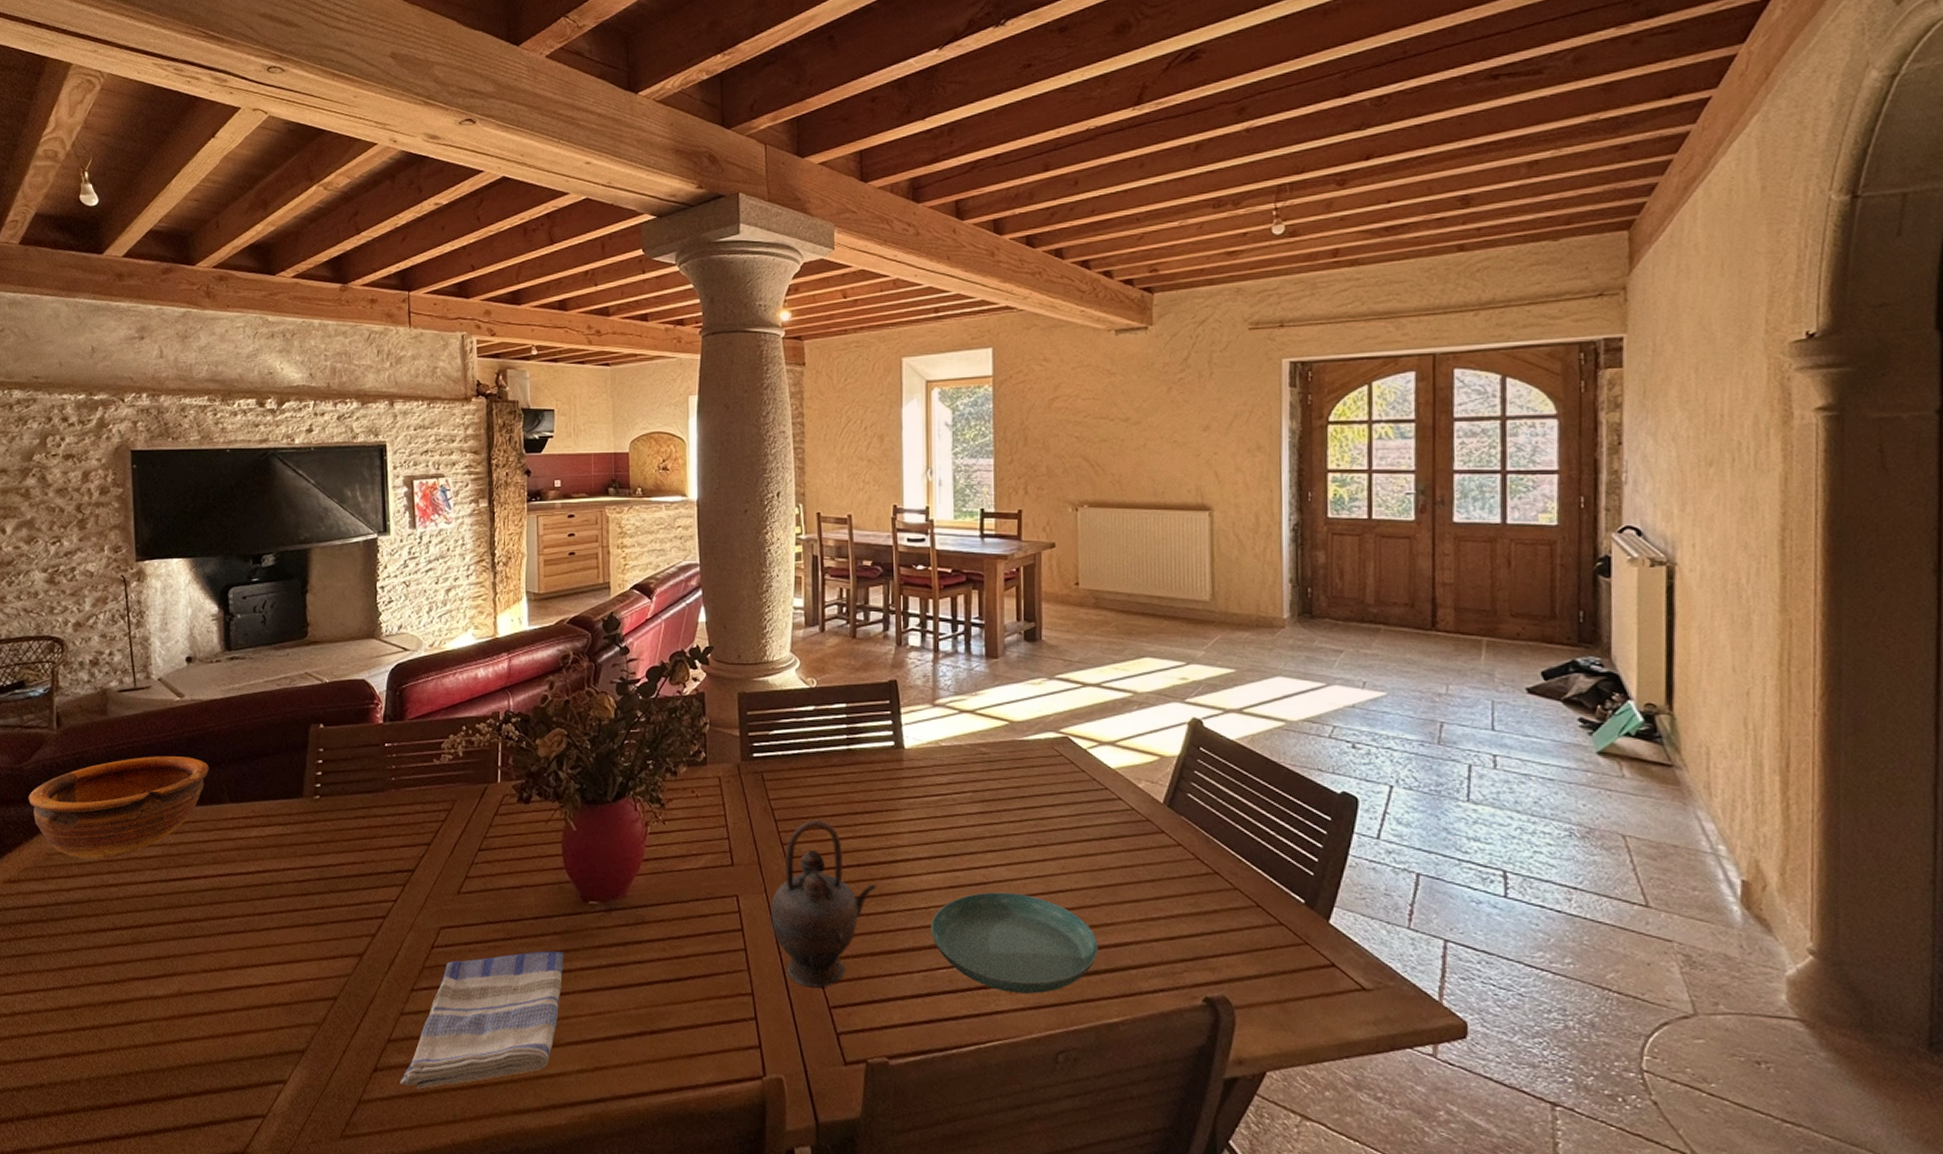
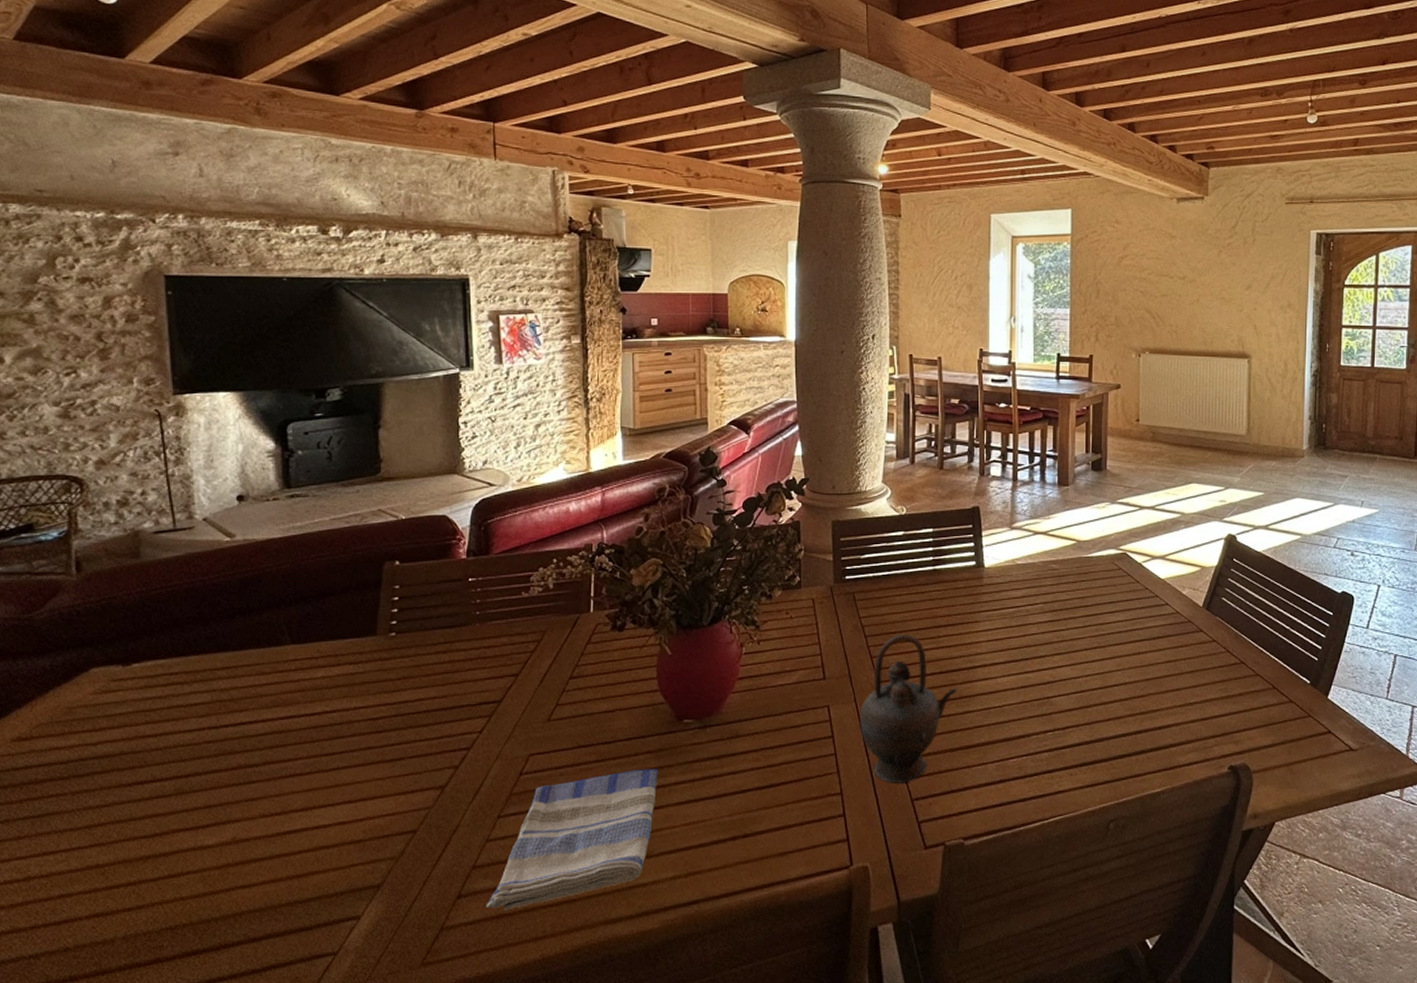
bowl: present [28,756,210,859] -> none [41,599,267,710]
saucer: present [930,892,1098,994] -> none [1003,689,1145,774]

